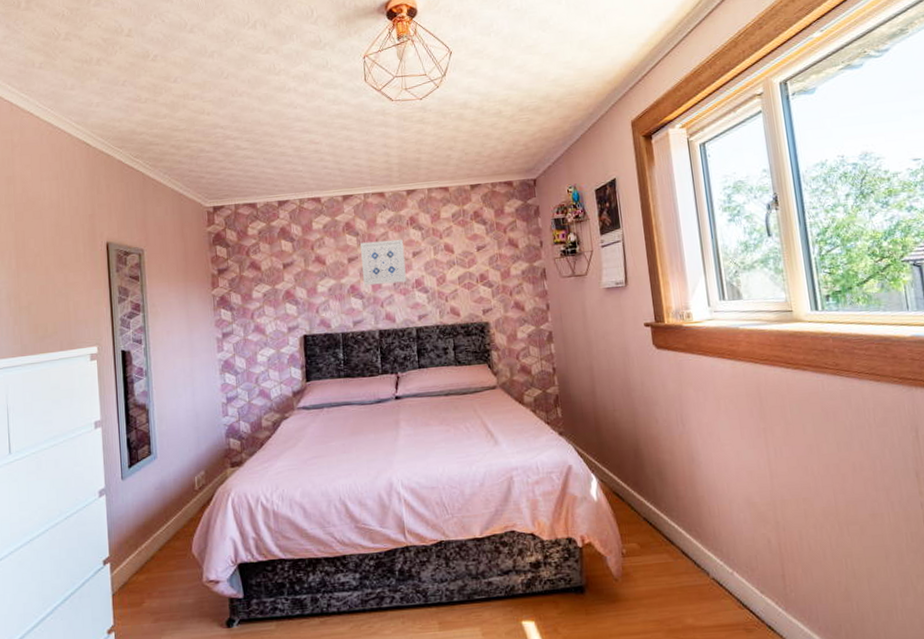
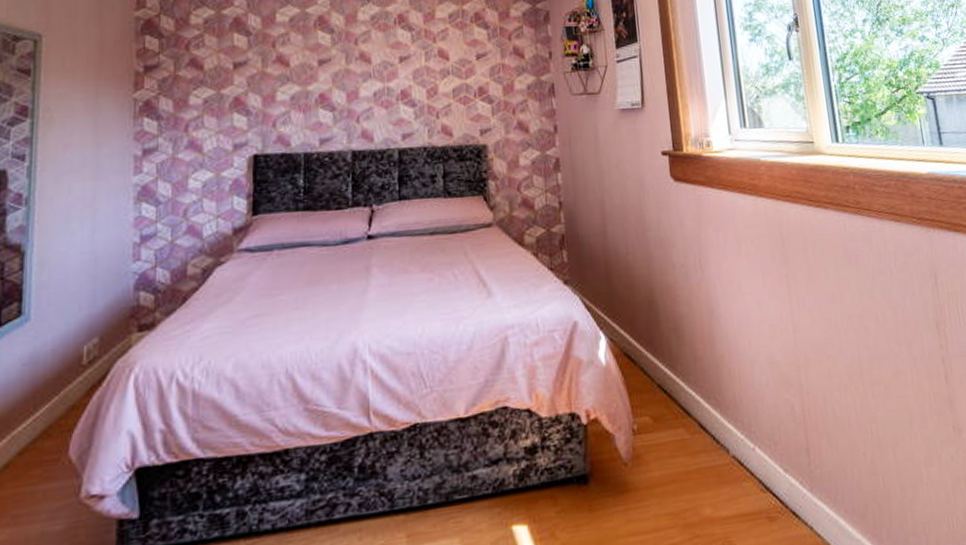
wall art: present [360,239,407,286] -> none [335,40,390,95]

